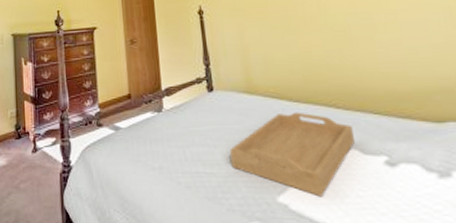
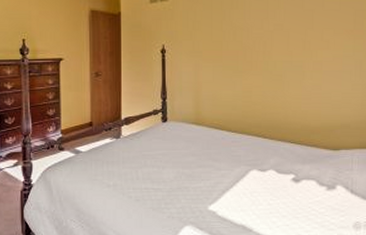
serving tray: present [230,112,355,197] -> none [176,140,273,205]

